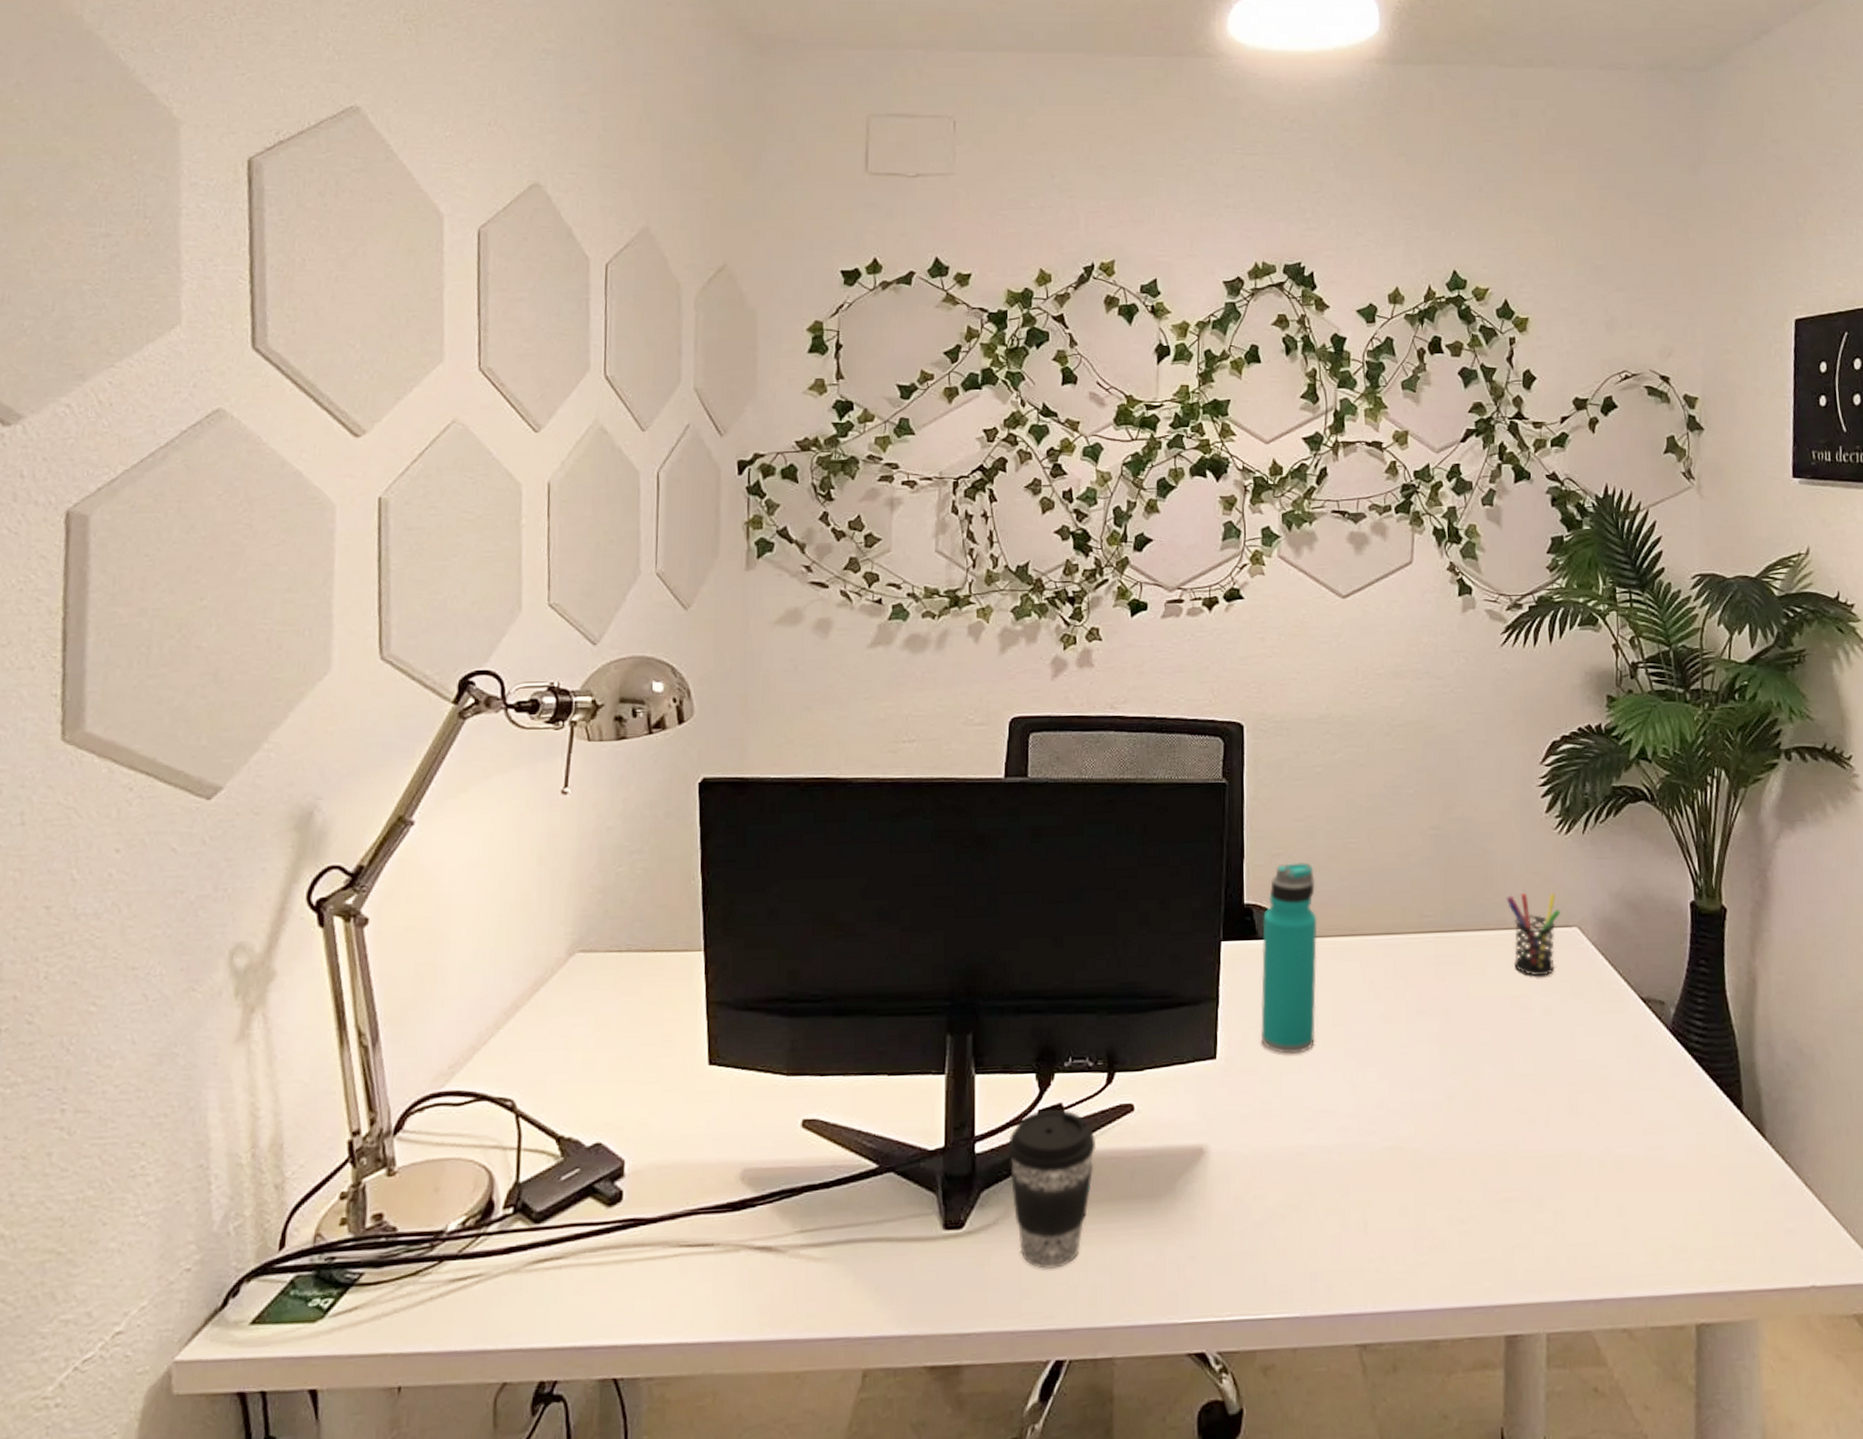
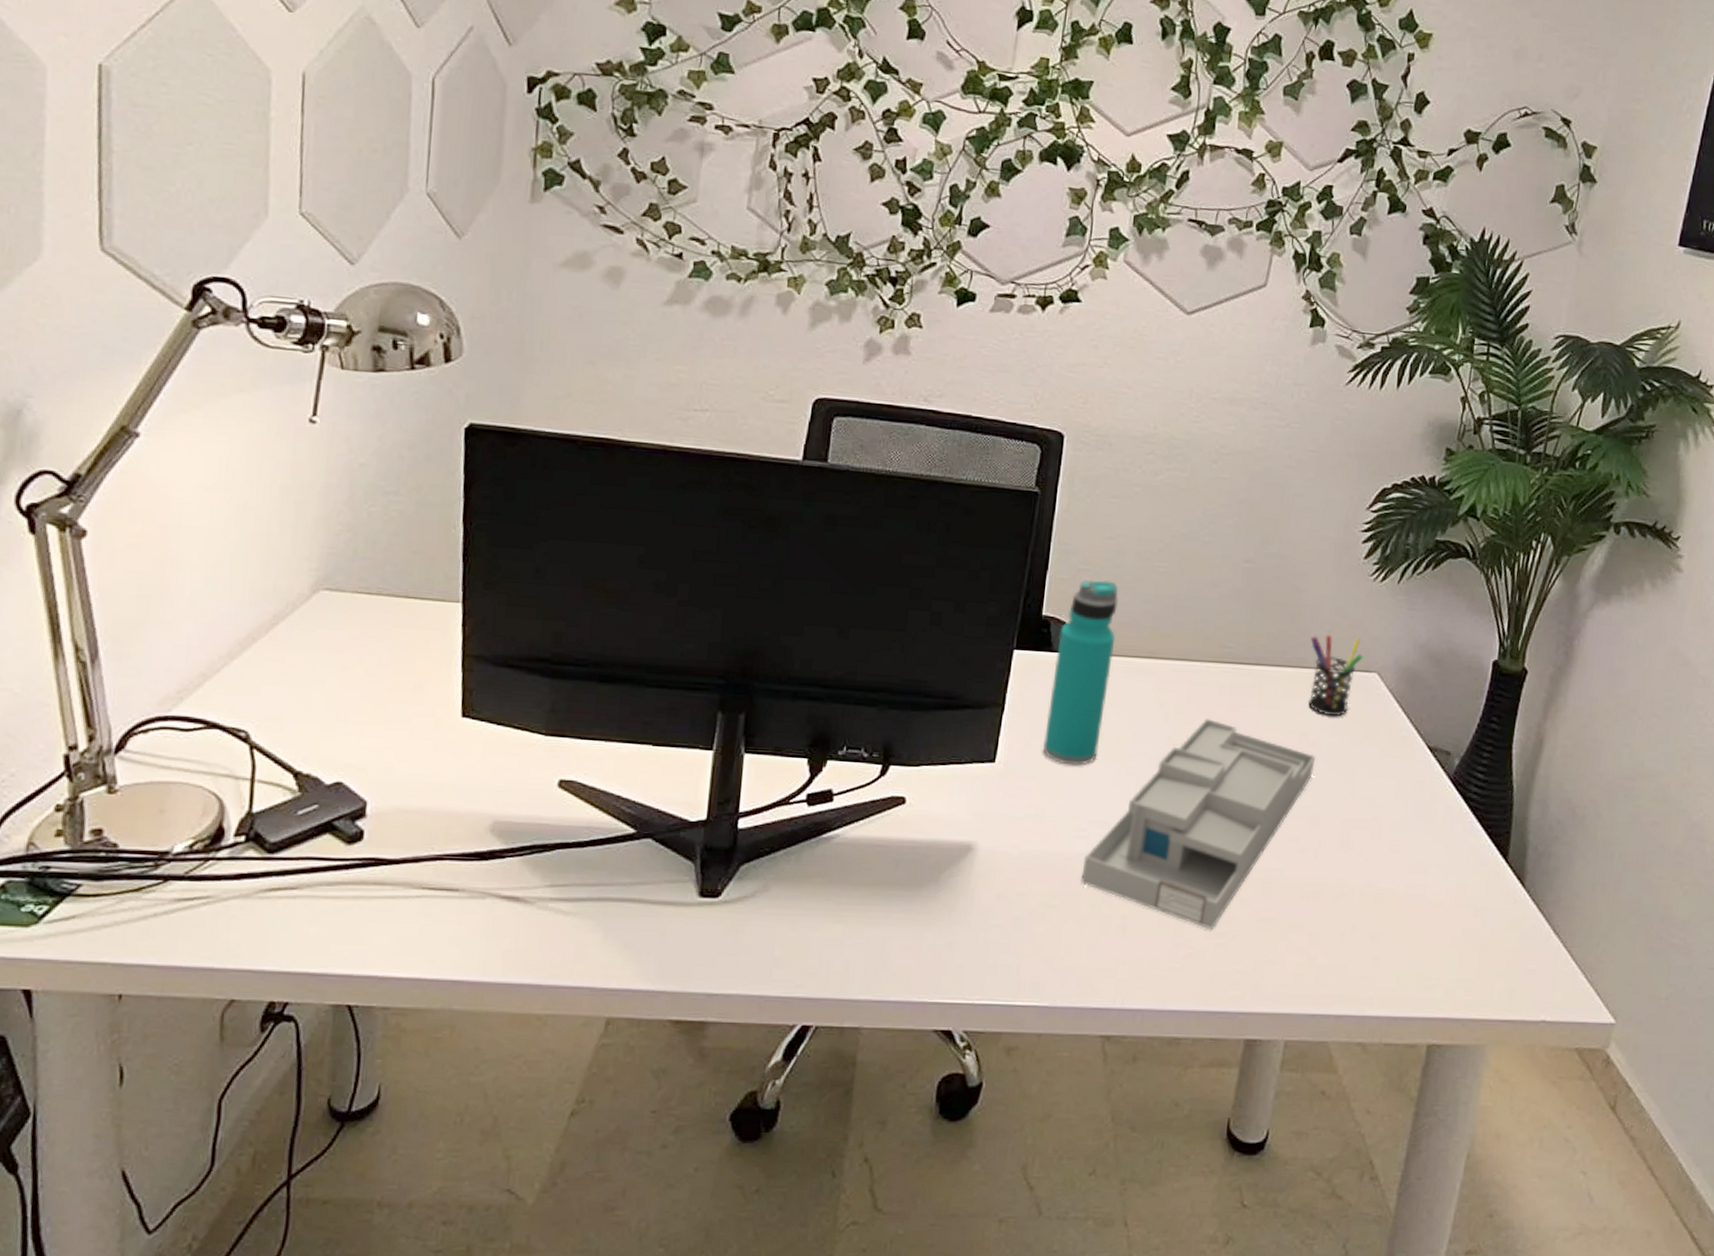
coffee cup: present [1007,1110,1097,1269] -> none [771,794,864,942]
desk organizer: none [1315,991,1531,1217] -> present [1081,718,1316,930]

